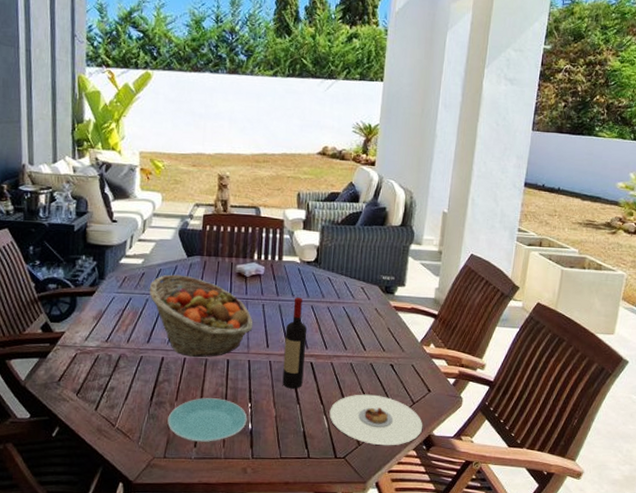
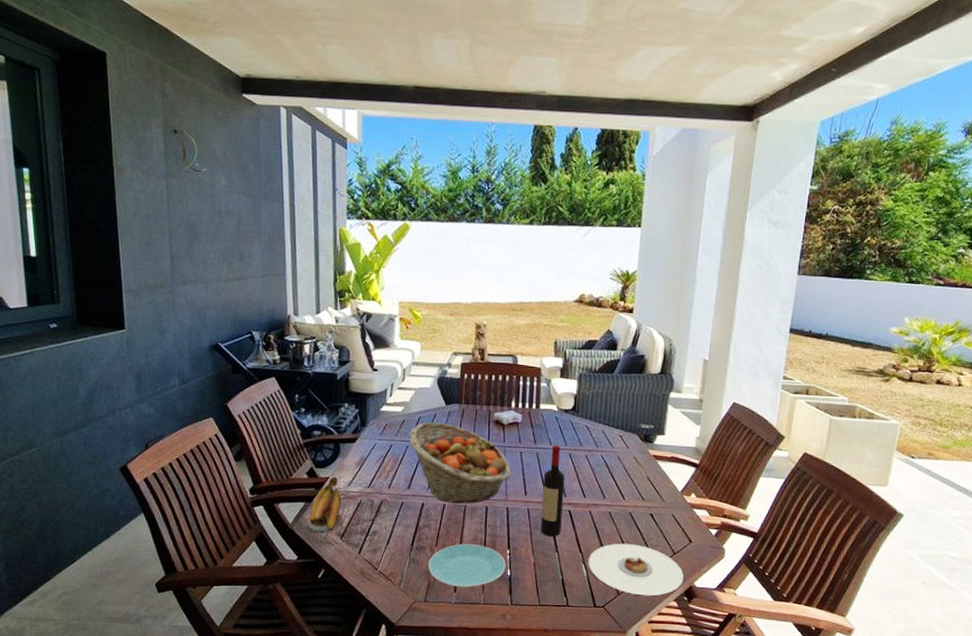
banana: none [41,331,79,389] -> present [308,476,343,533]

